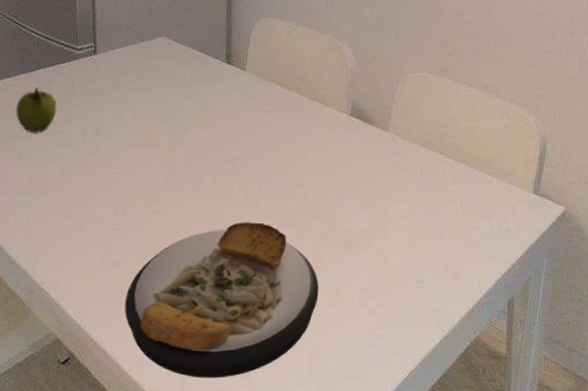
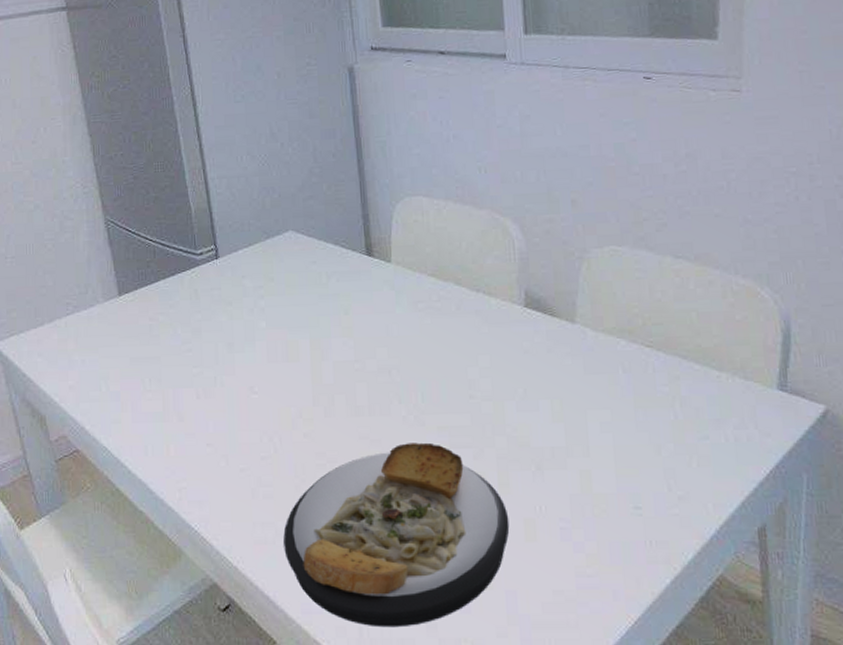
fruit: present [15,87,57,133] -> none [139,301,183,353]

